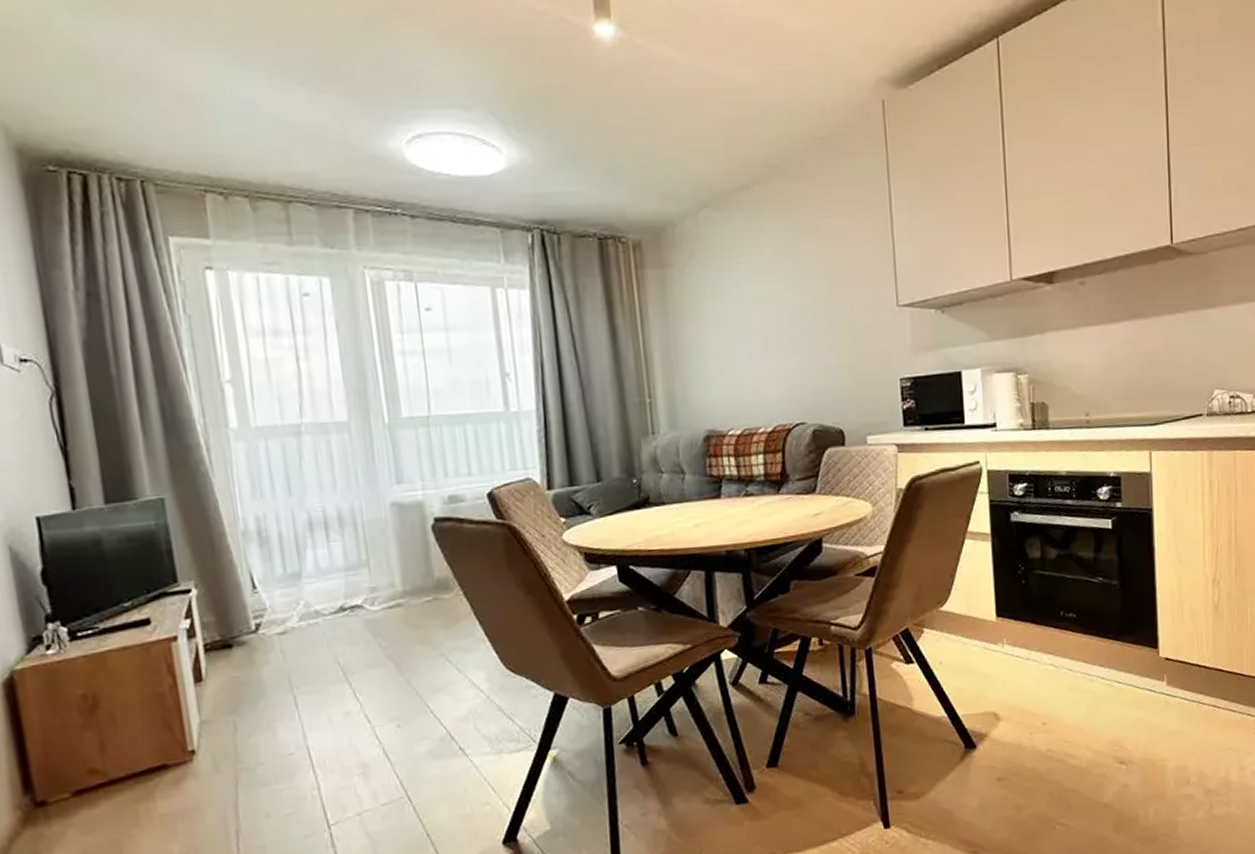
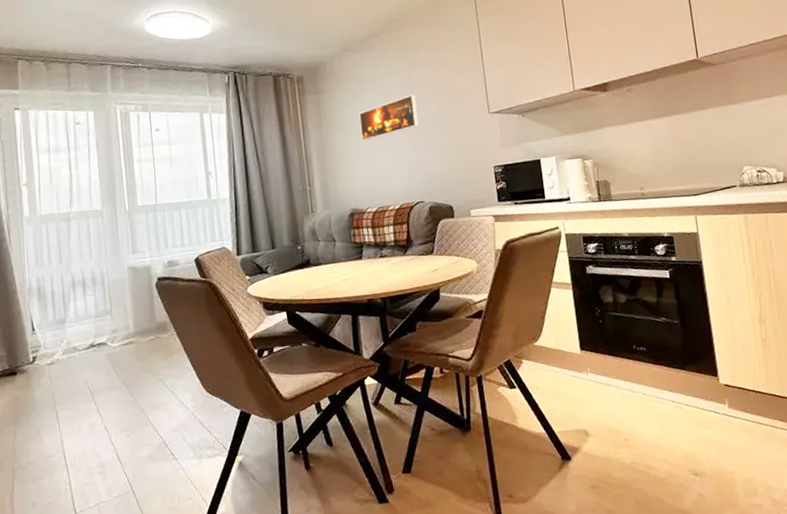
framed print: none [720,275,803,337] -> present [359,94,419,141]

